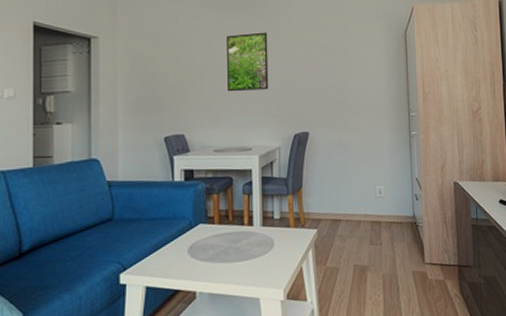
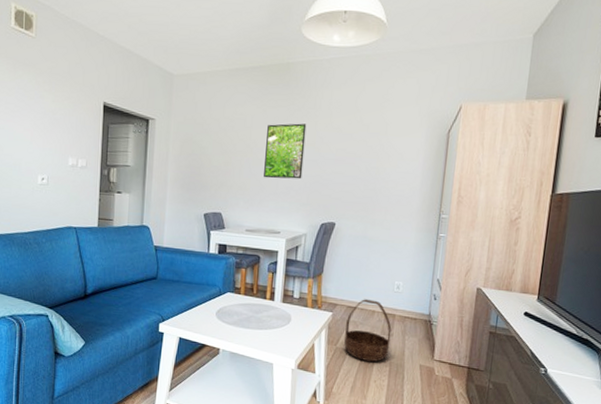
basket: none [333,209,381,277] -> present [344,299,392,362]

